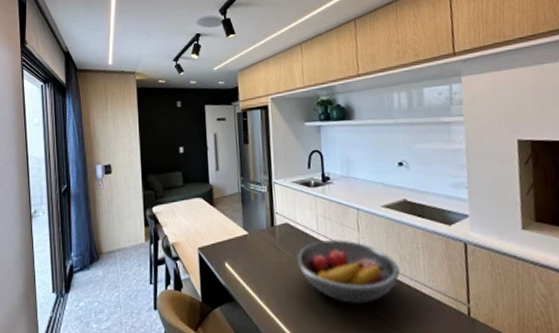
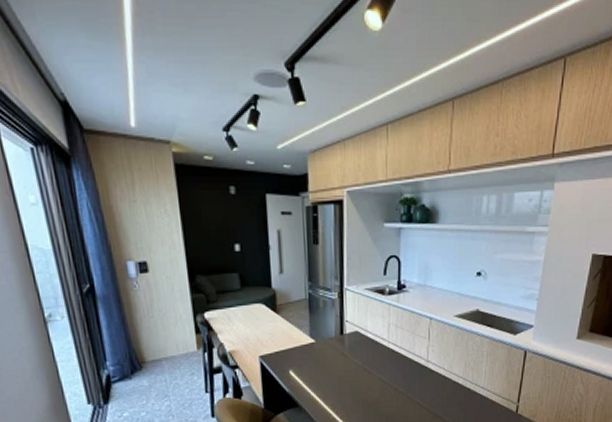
fruit bowl: present [295,239,401,305] -> none [364,347,464,406]

